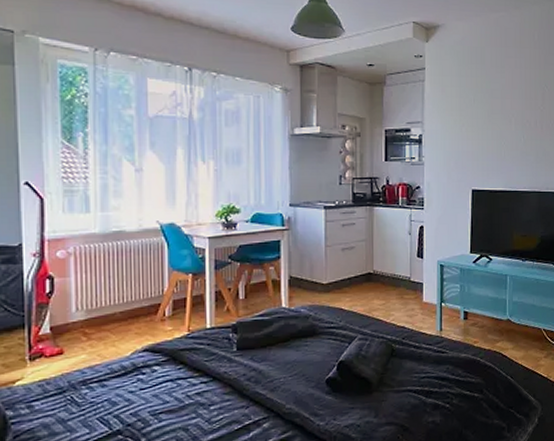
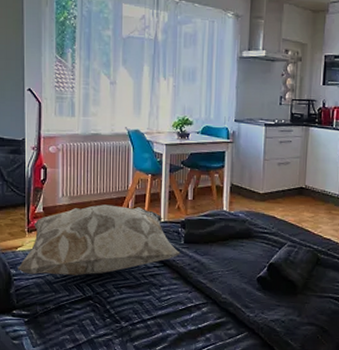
decorative pillow: none [16,314,234,414] -> present [18,204,181,276]

